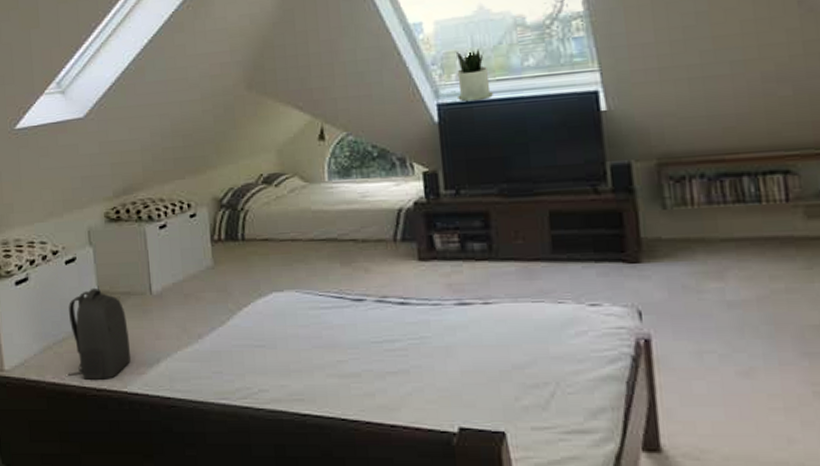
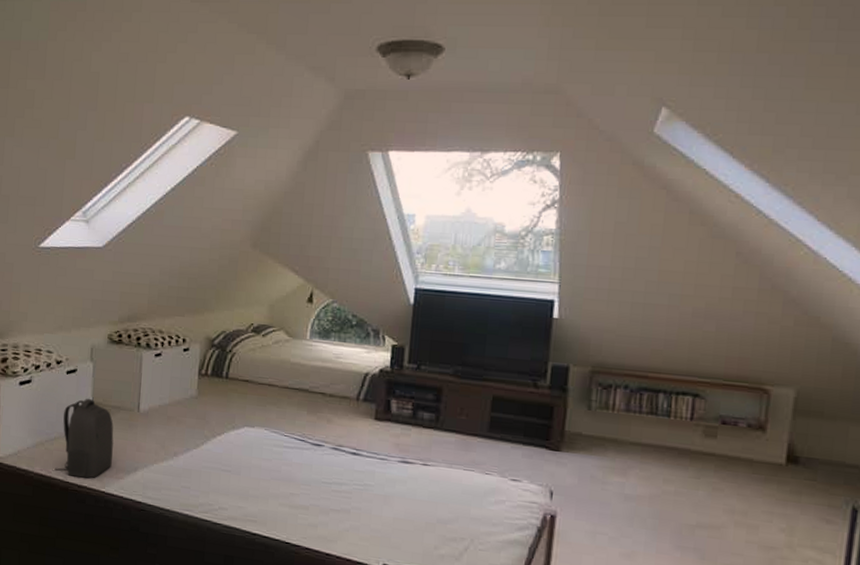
planter: present [455,48,494,102] -> none [434,245,466,292]

